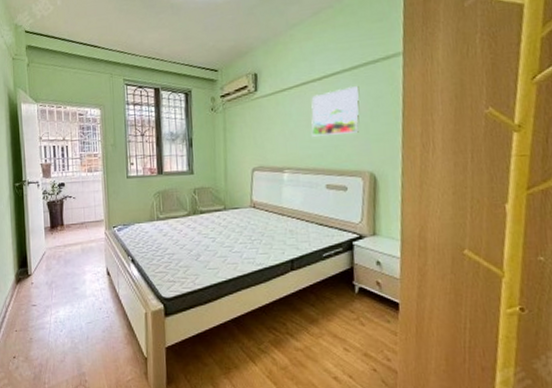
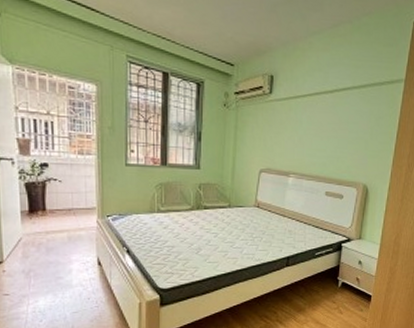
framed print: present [311,86,360,137] -> none [318,104,365,147]

